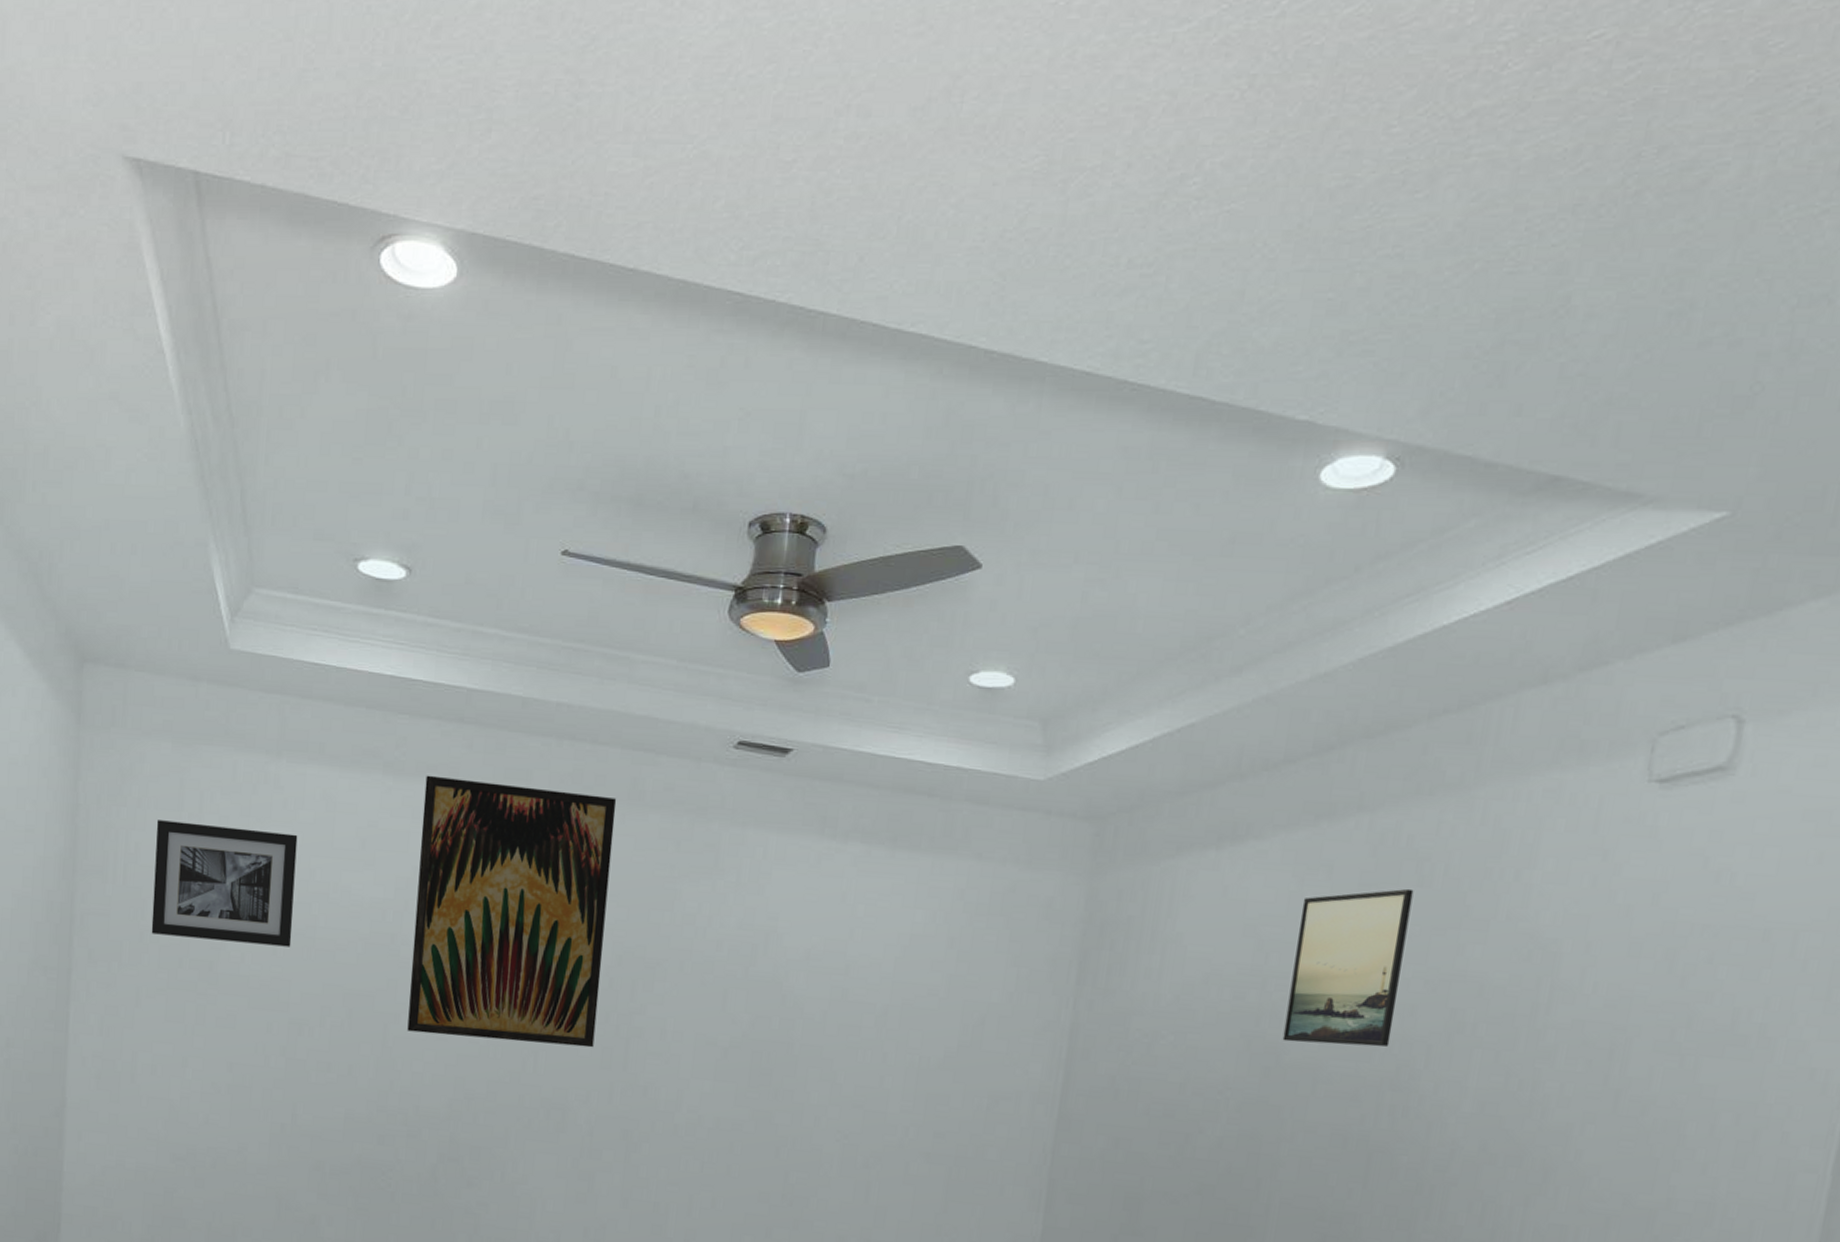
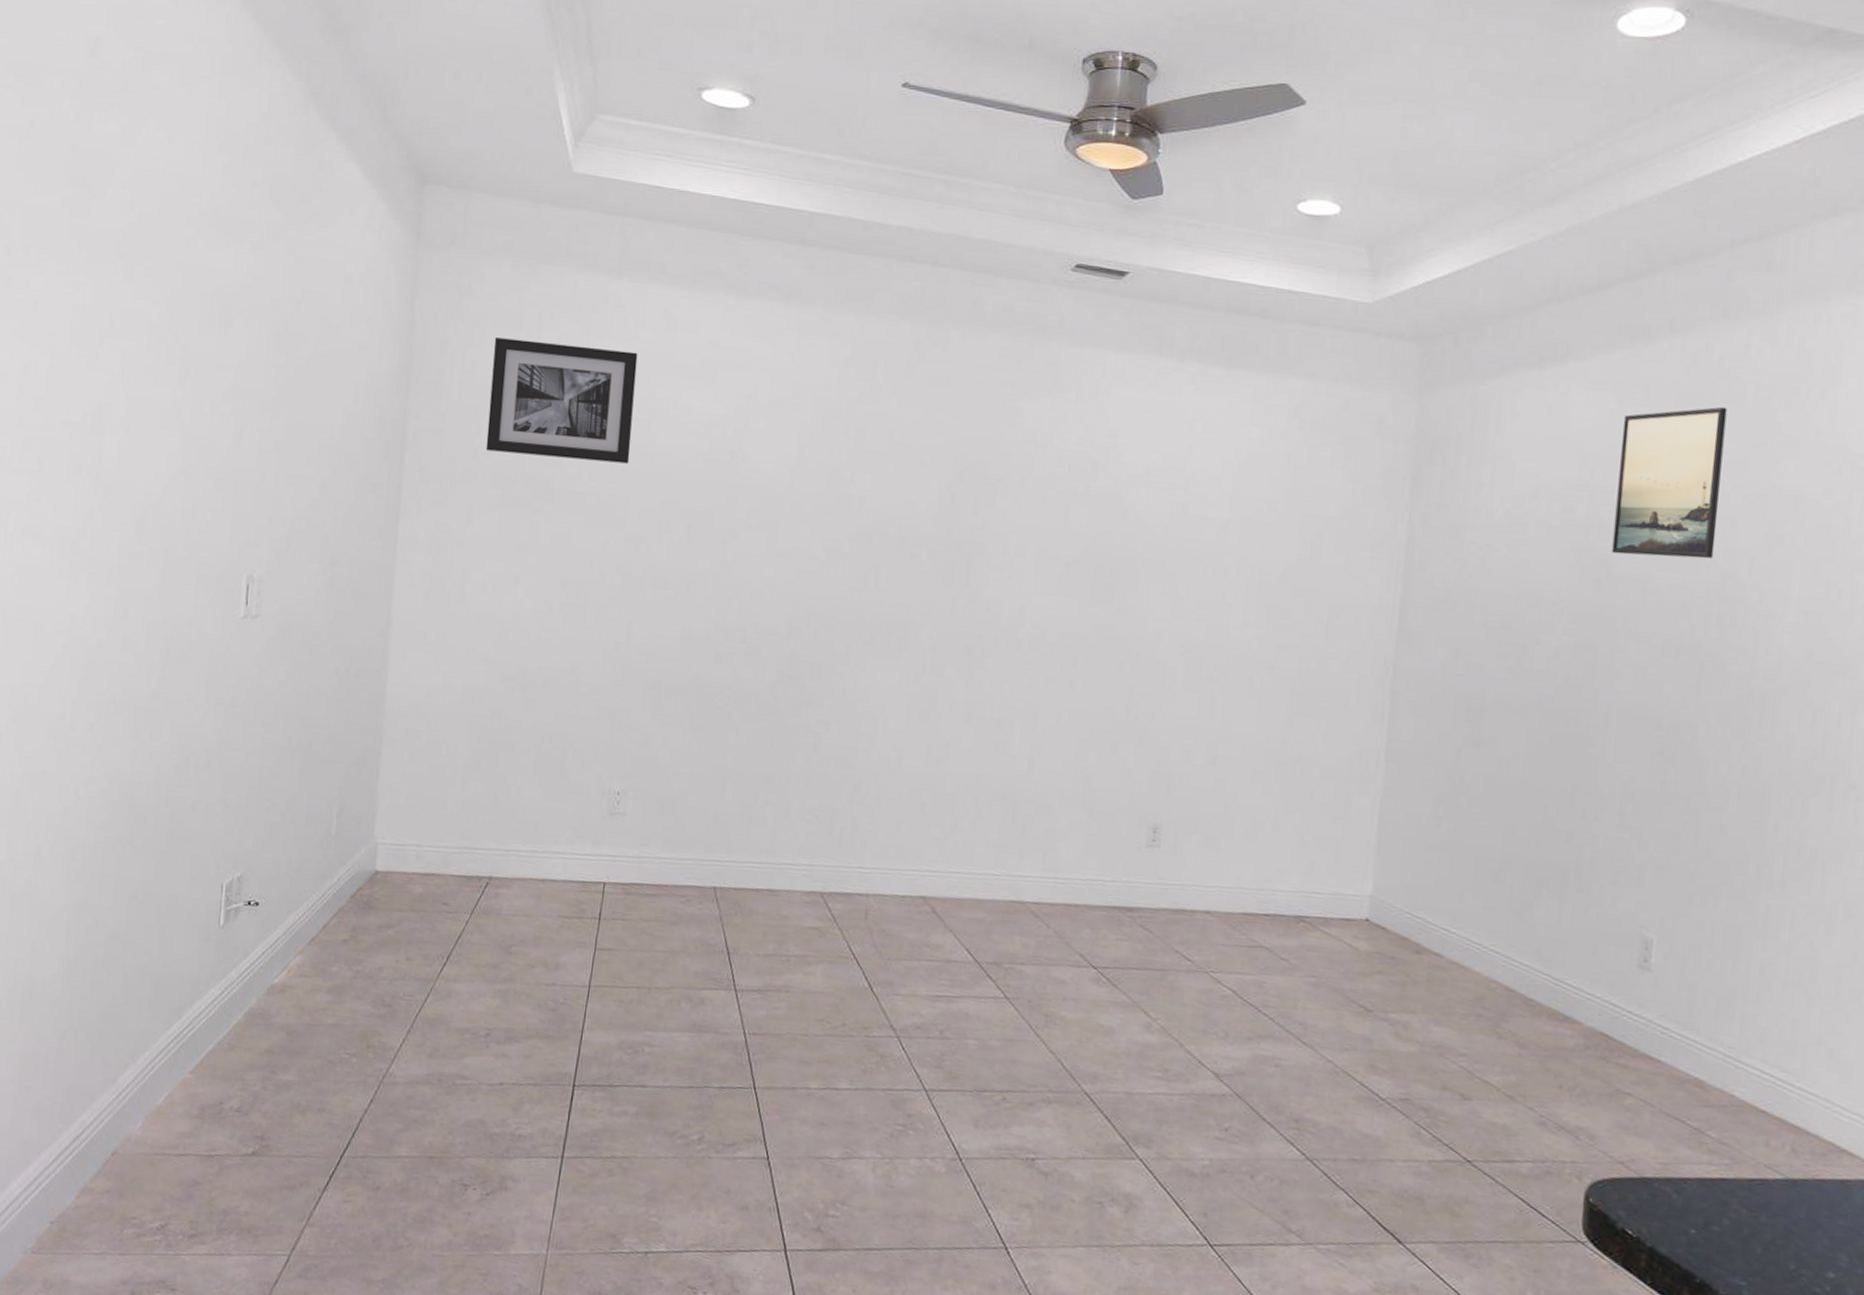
wall art: present [407,775,617,1048] -> none [747,295,958,564]

